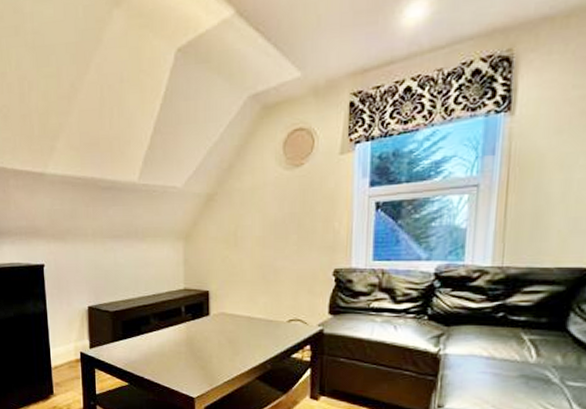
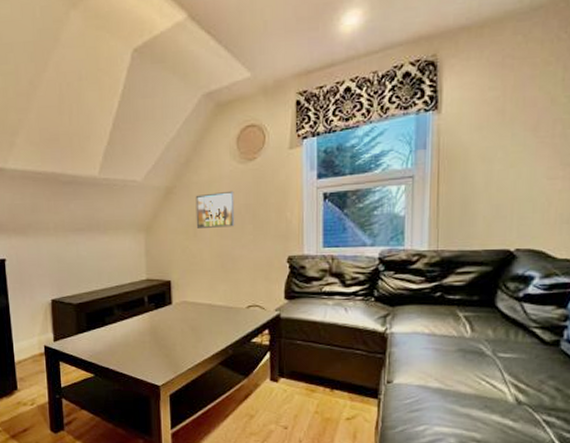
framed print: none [237,198,279,237] -> present [195,190,235,228]

